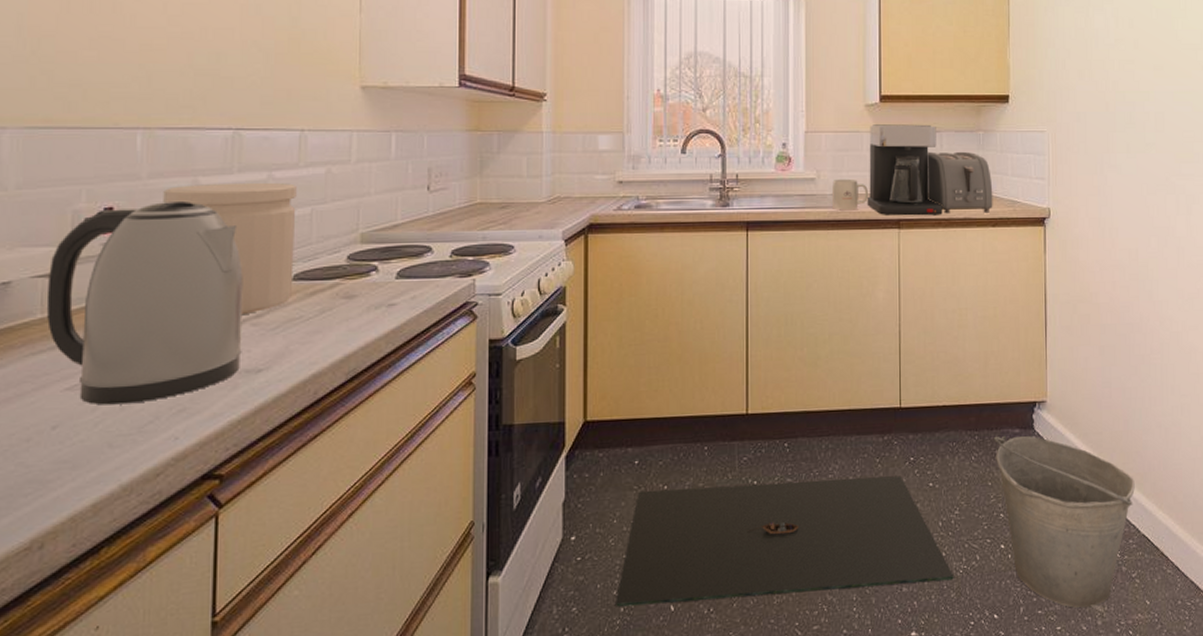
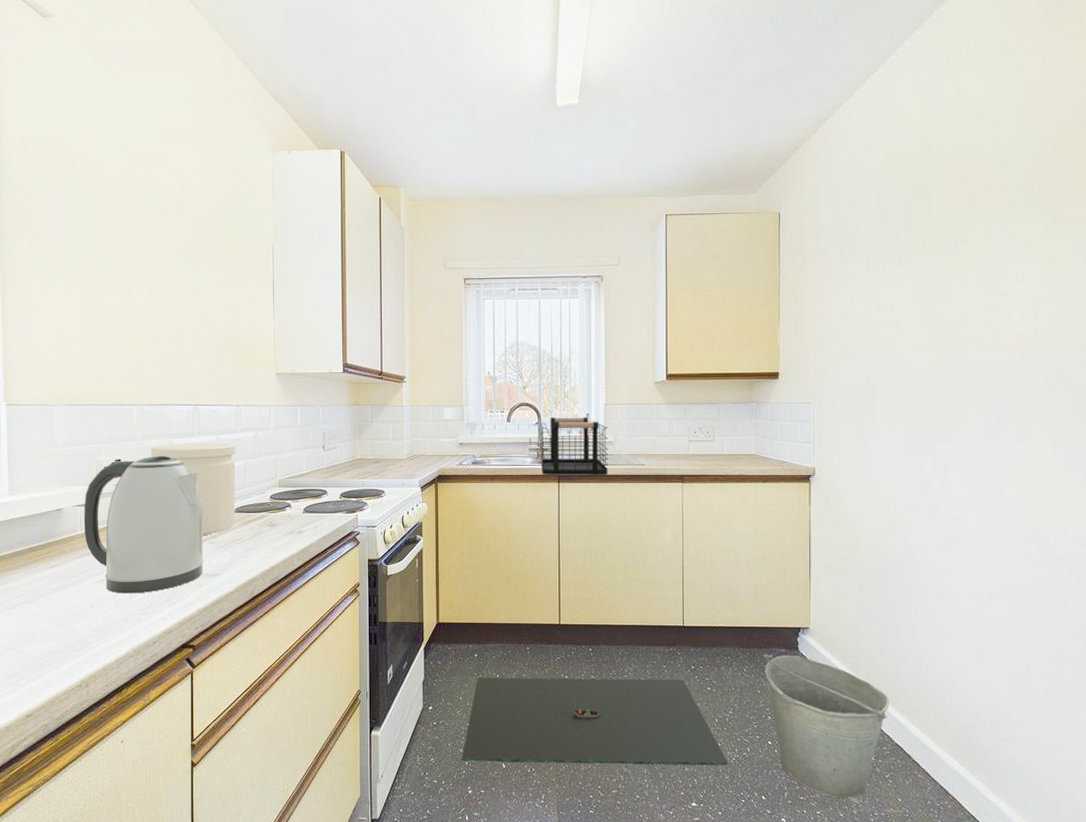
dish rack: none [724,147,810,223] -> present [540,417,609,476]
mug: present [831,178,868,212] -> none [626,442,656,469]
coffee maker: present [867,124,943,217] -> none [655,397,720,473]
toaster: present [926,151,993,214] -> none [706,419,764,471]

